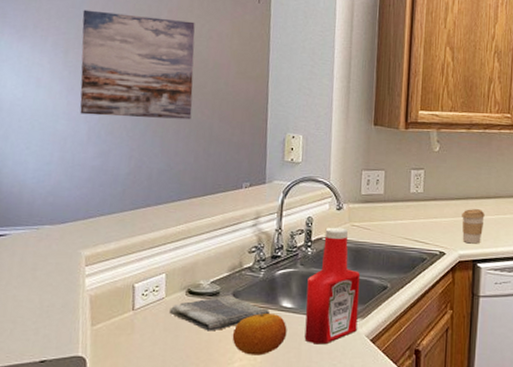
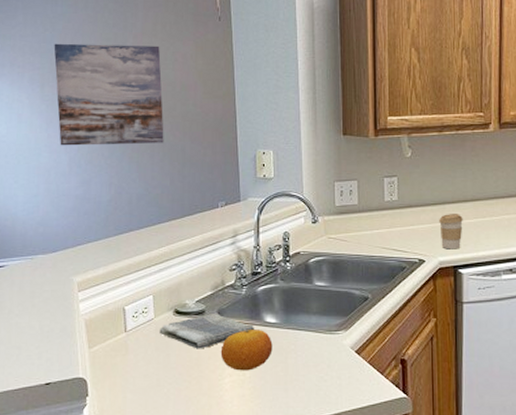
ketchup bottle: present [304,227,361,345] -> none [289,240,341,358]

